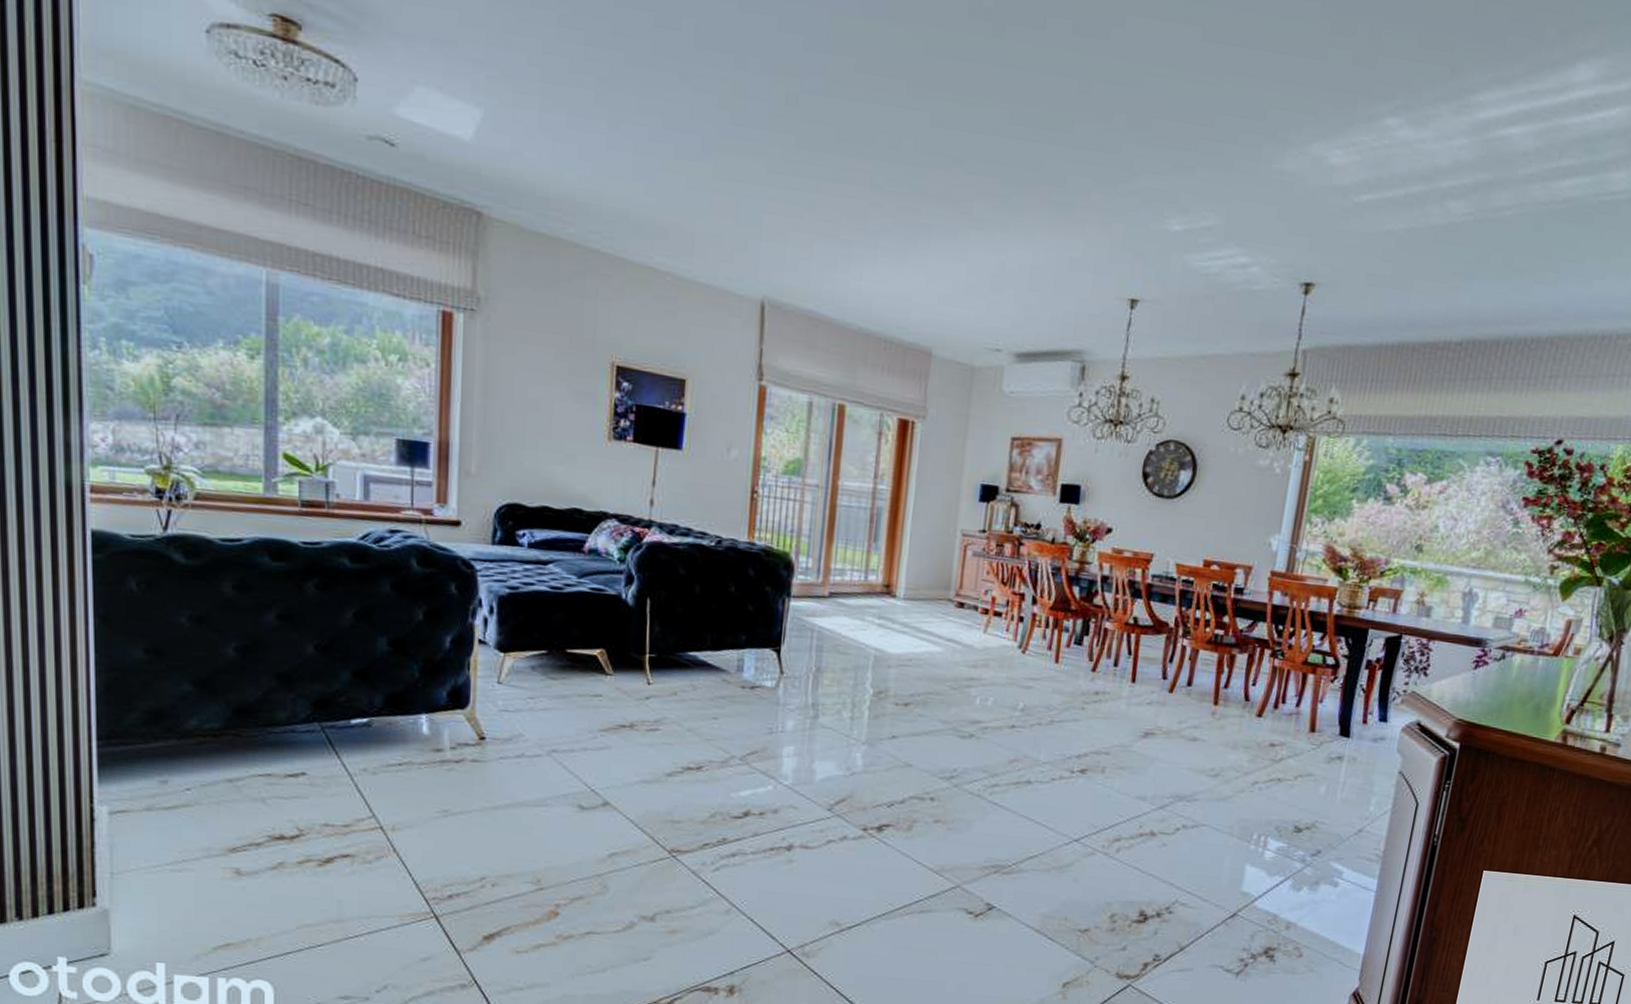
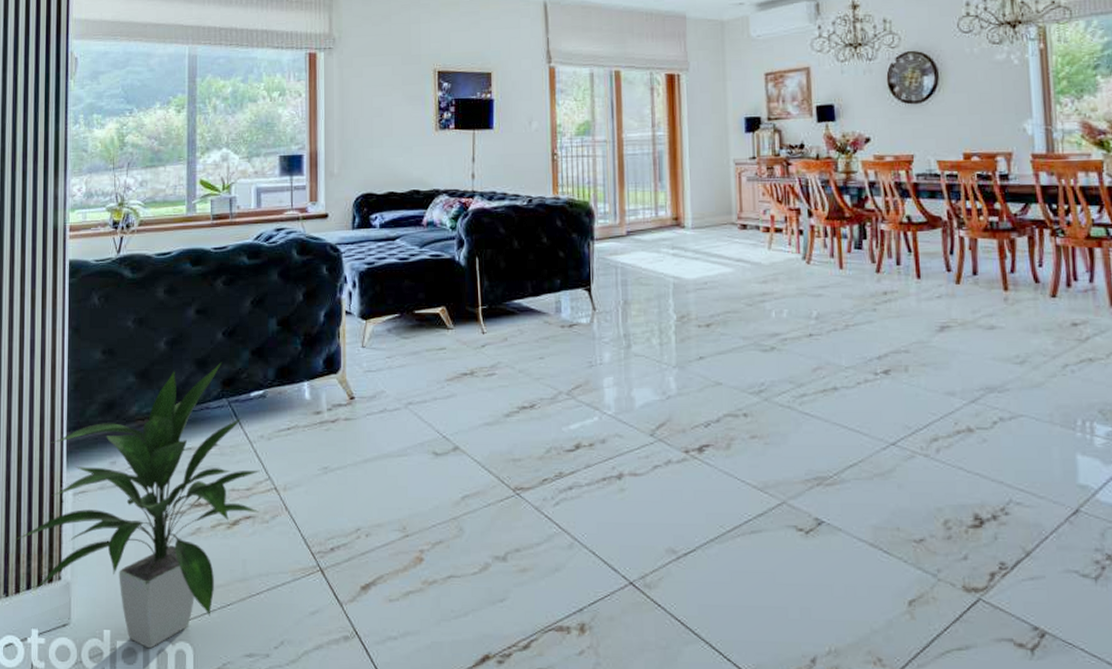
indoor plant: none [29,681,363,985] -> present [15,363,261,649]

